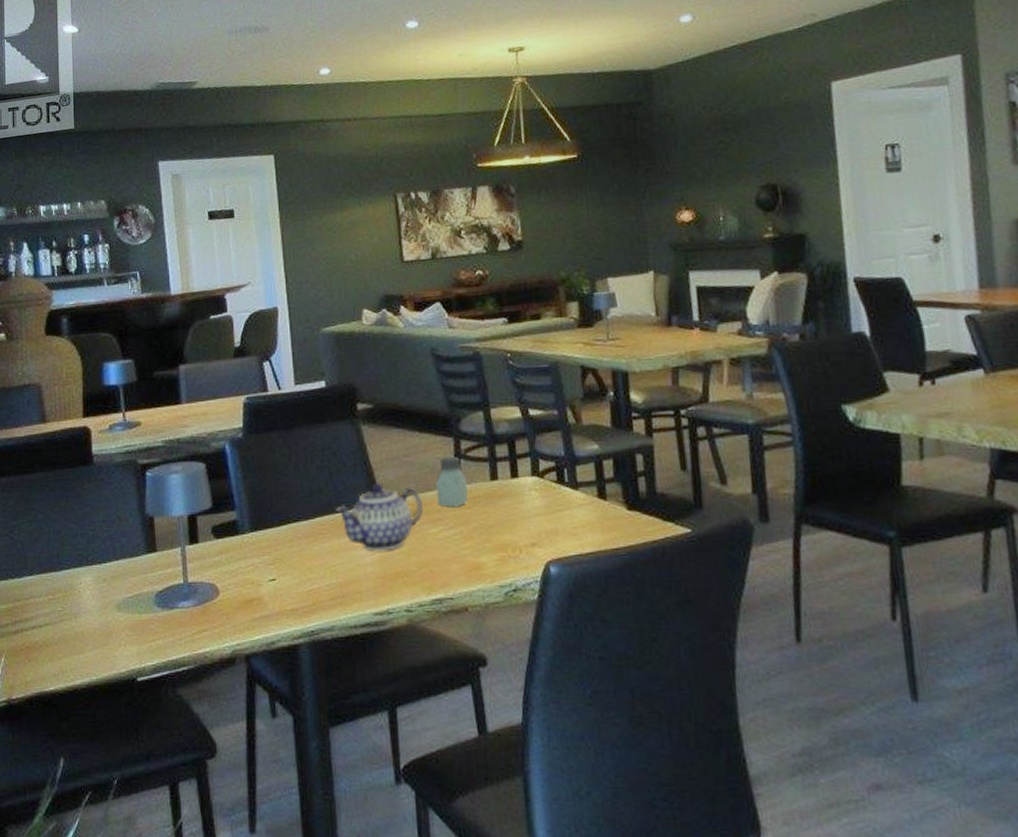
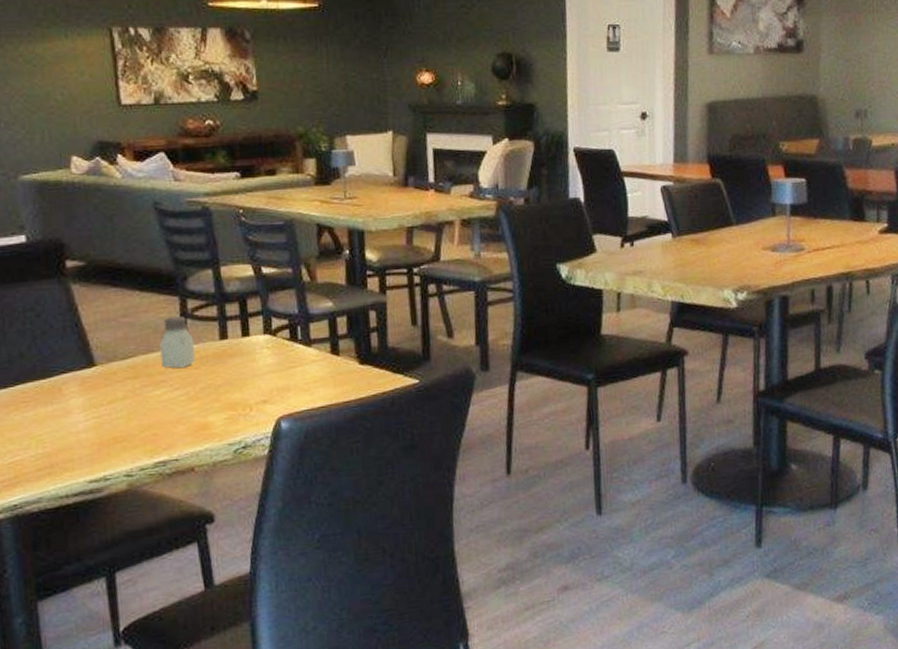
teapot: present [335,484,424,552] -> none [40,347,146,418]

